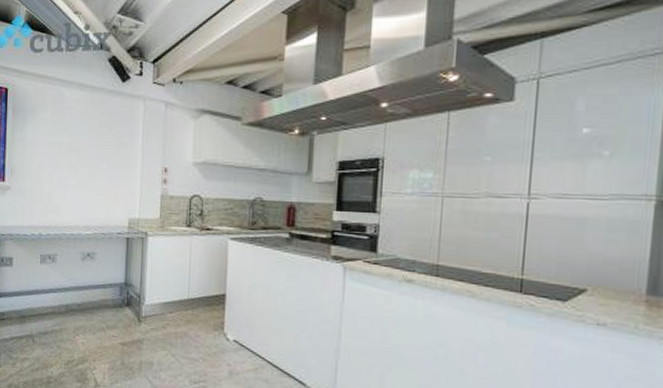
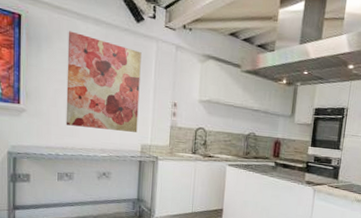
wall art: none [49,99,128,205] -> present [66,31,142,132]

